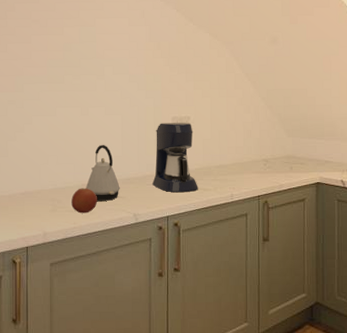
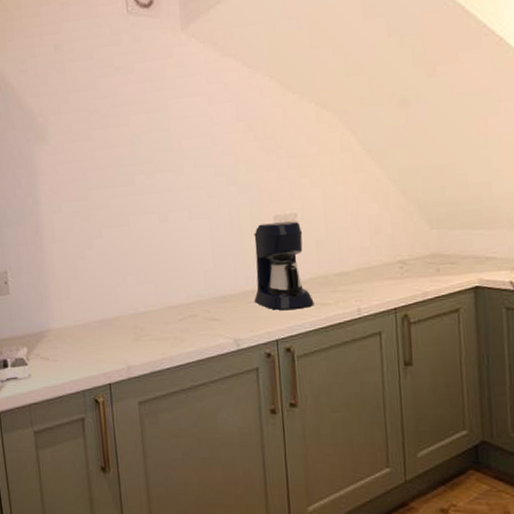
fruit: present [71,188,98,213] -> none [156,311,189,342]
kettle: present [85,145,120,201] -> none [172,257,215,326]

